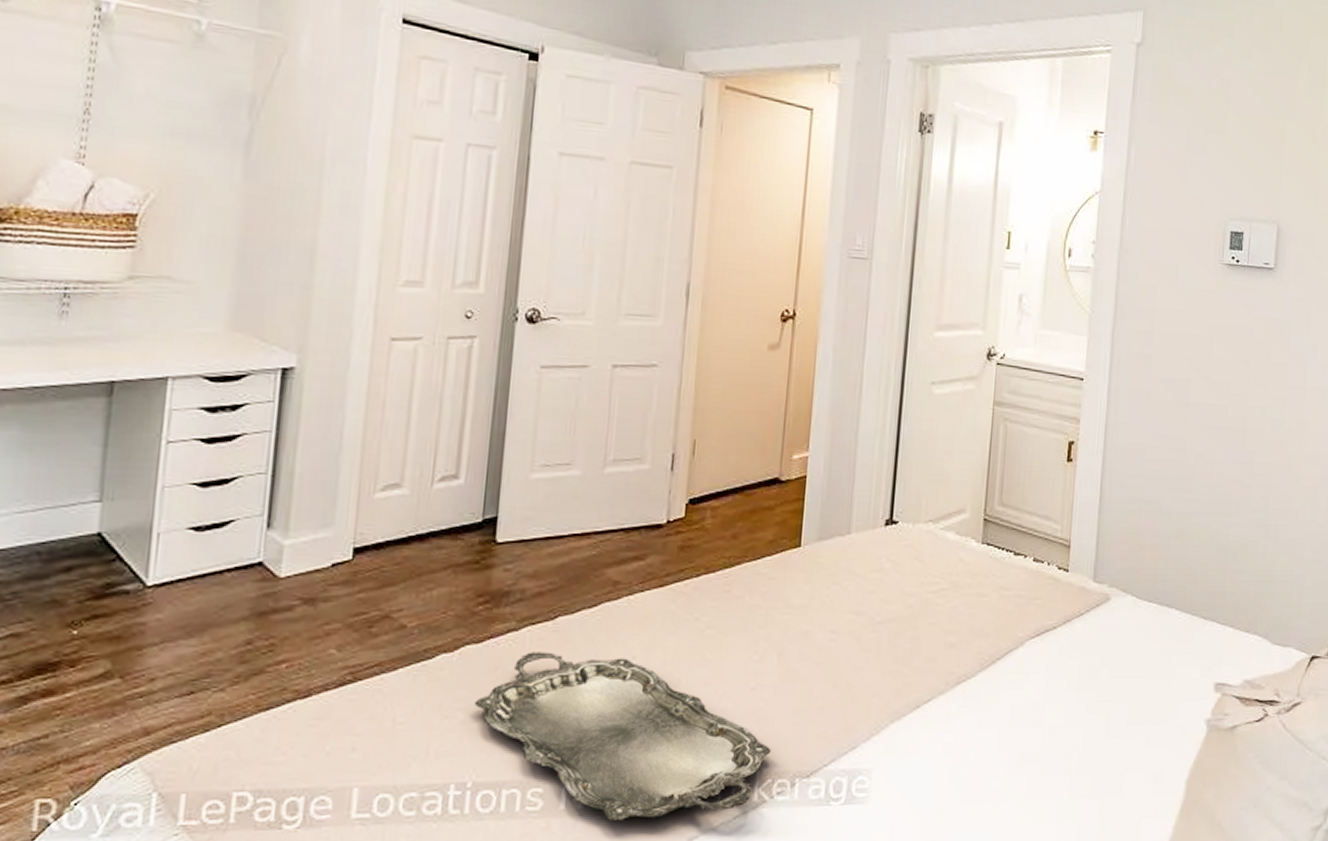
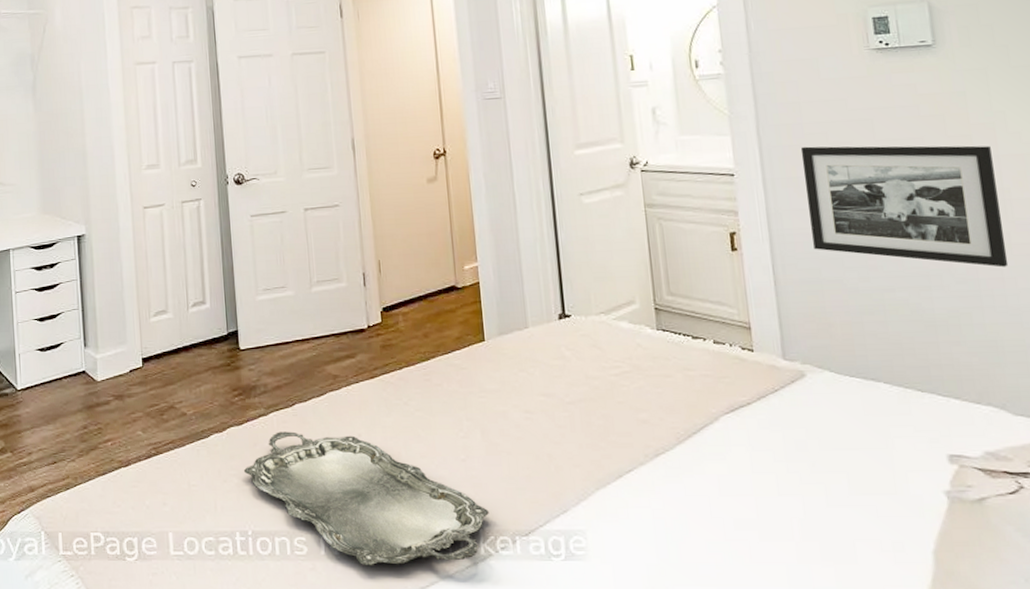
picture frame: none [1141,357,1301,498] -> present [800,145,1009,268]

